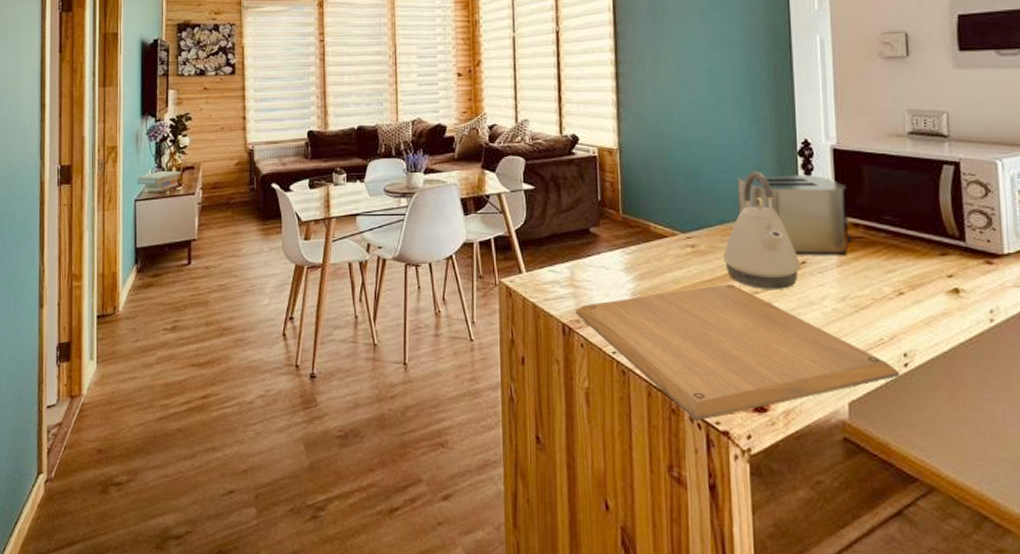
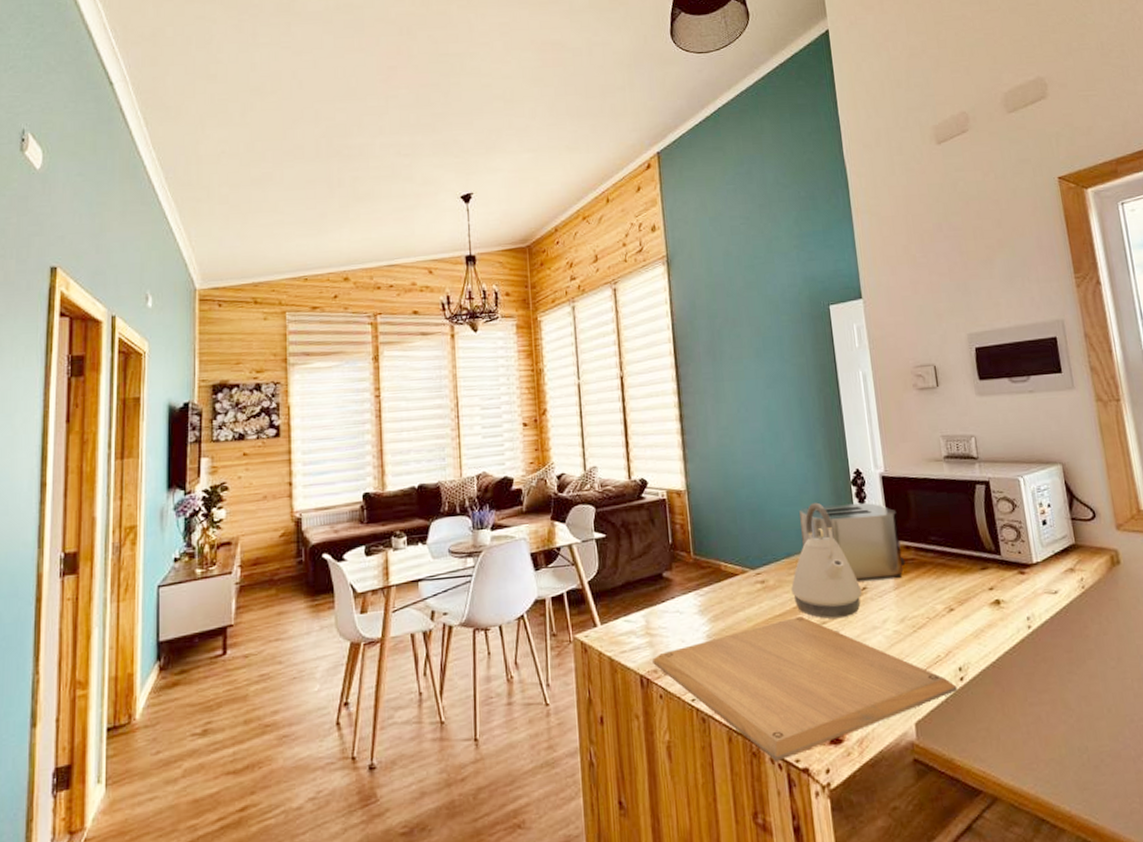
books: present [137,171,181,193] -> none [161,548,215,577]

